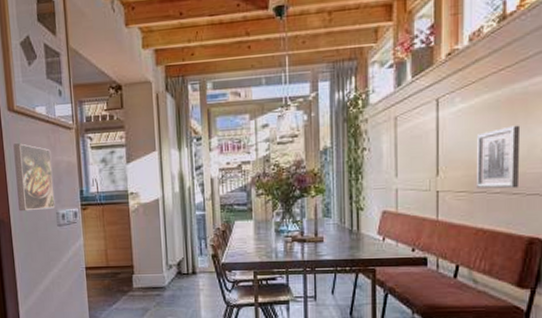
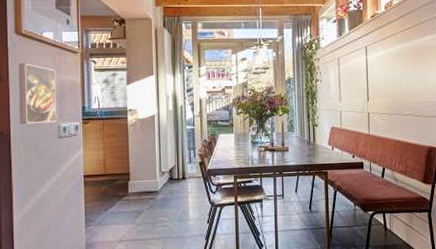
wall art: present [477,125,521,189] -> none [393,68,421,112]

